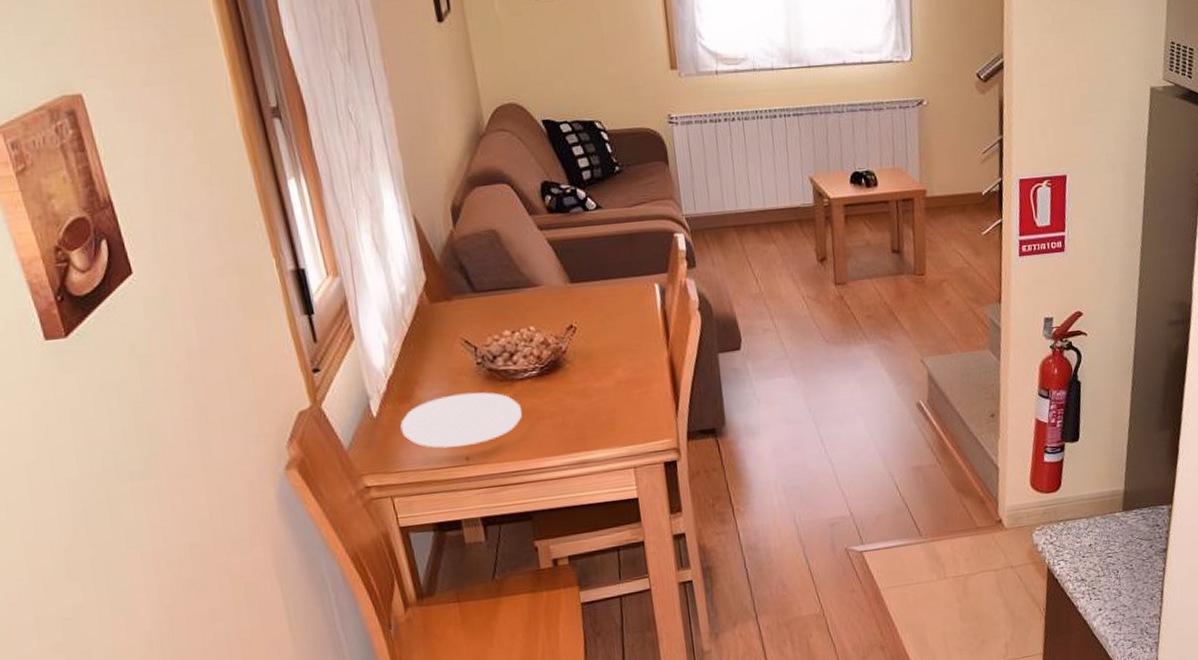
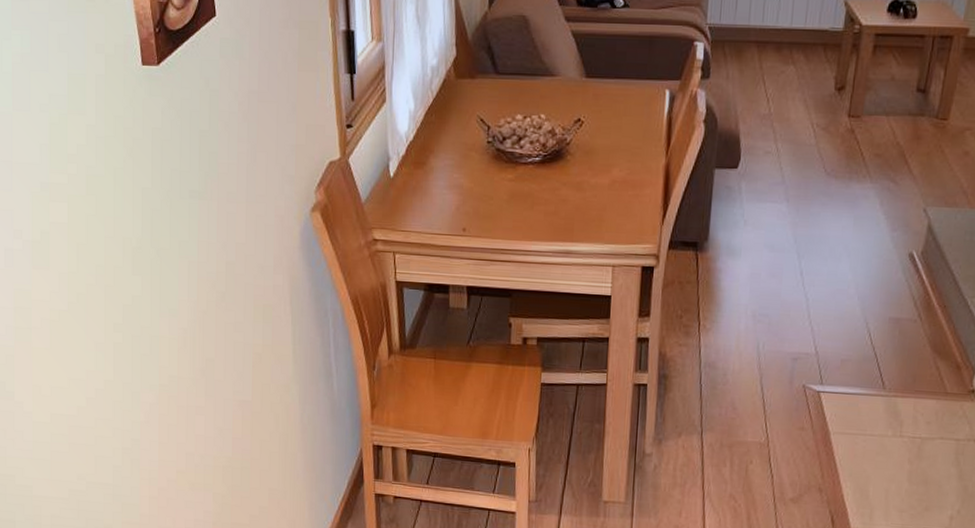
plate: present [400,392,522,448] -> none [411,168,519,218]

